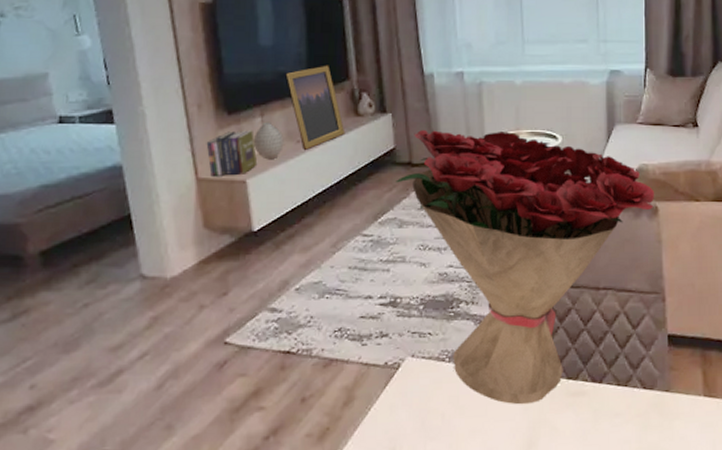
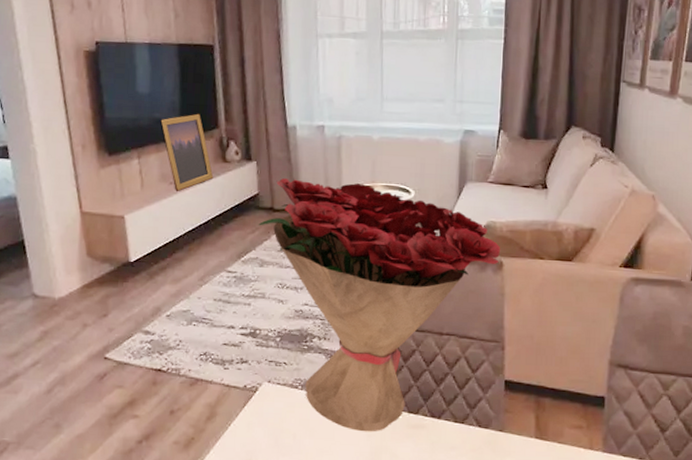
books: present [206,130,258,176] -> none [89,170,135,211]
vase: present [253,121,284,160] -> none [131,163,158,199]

